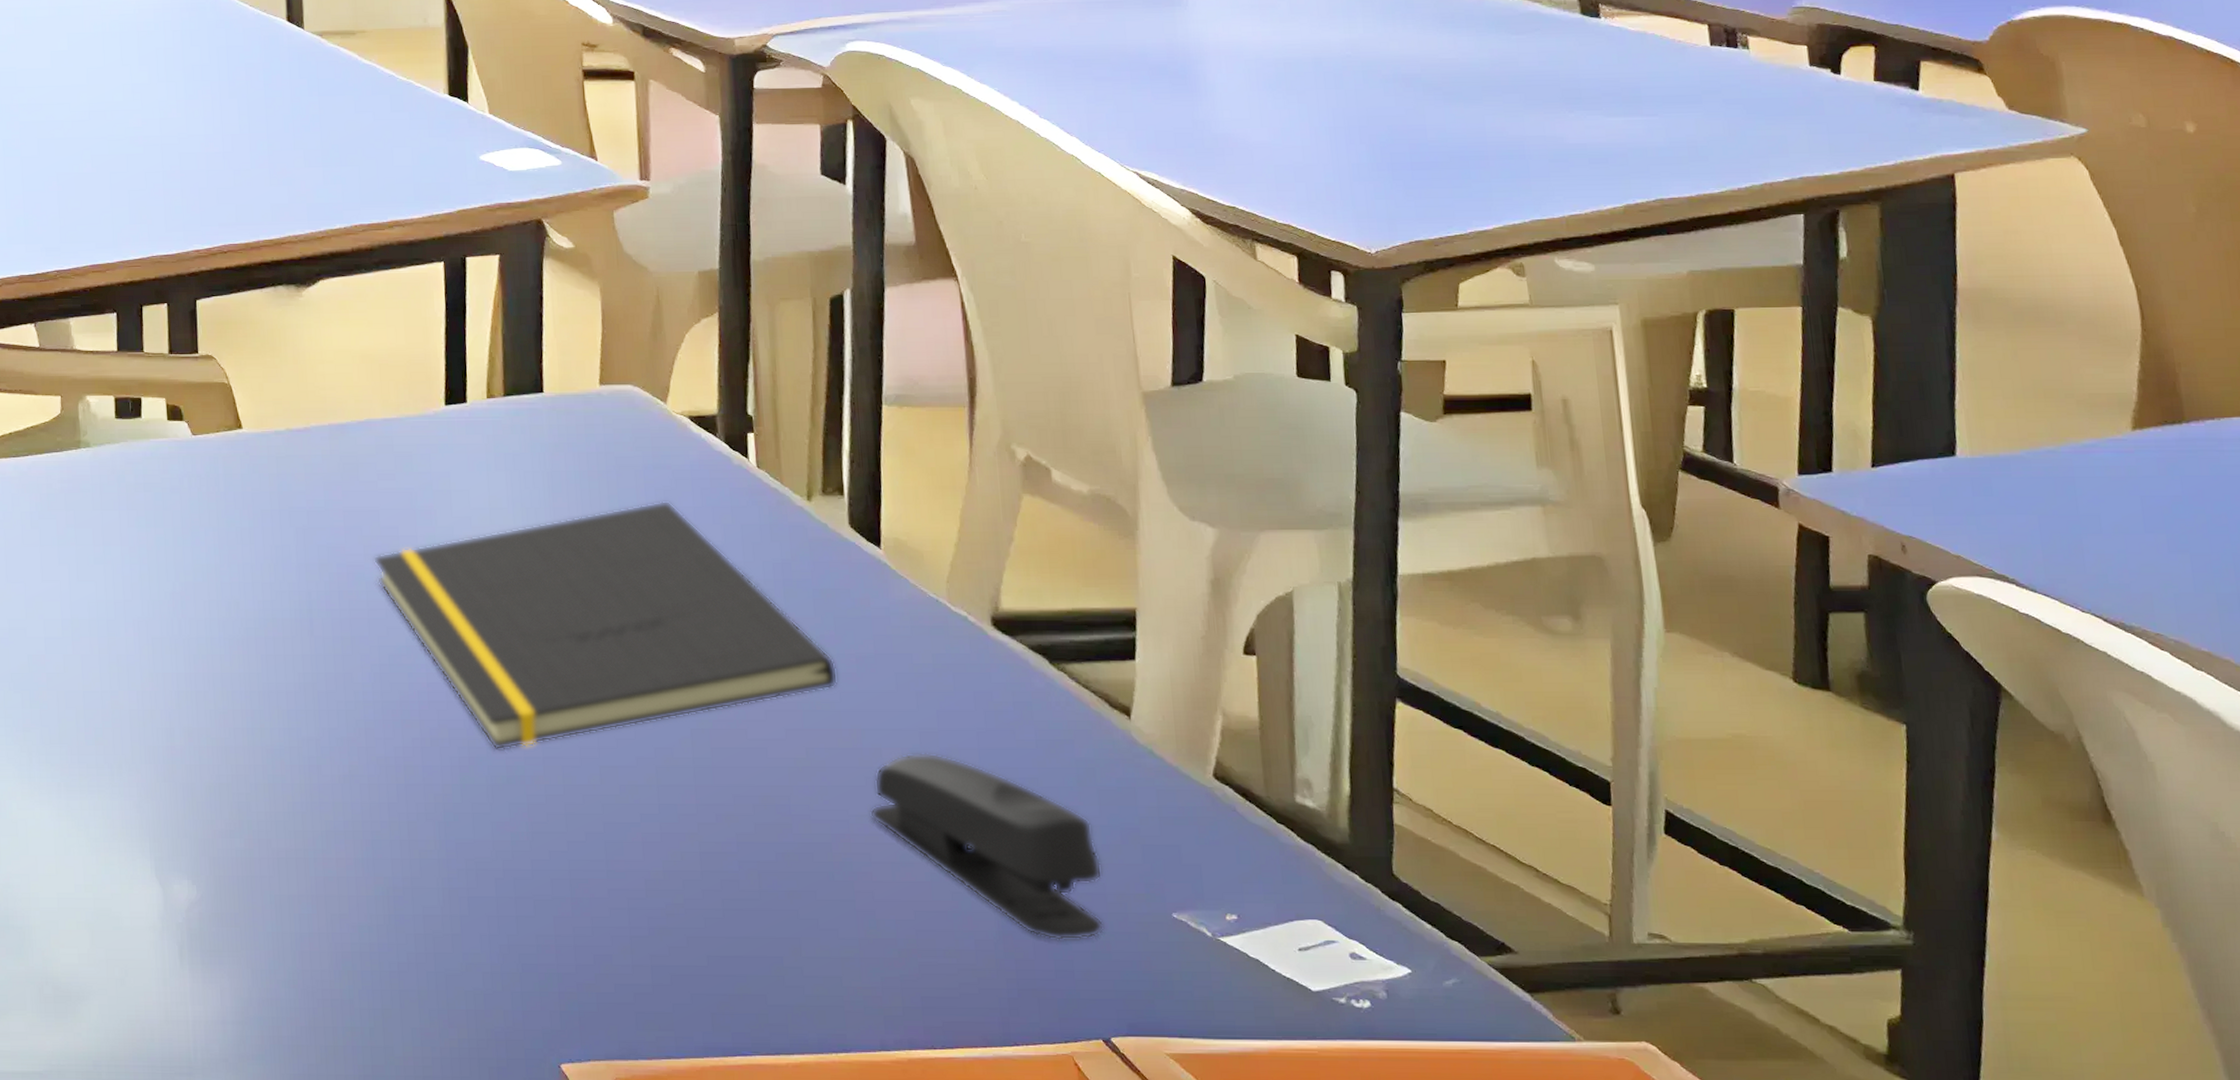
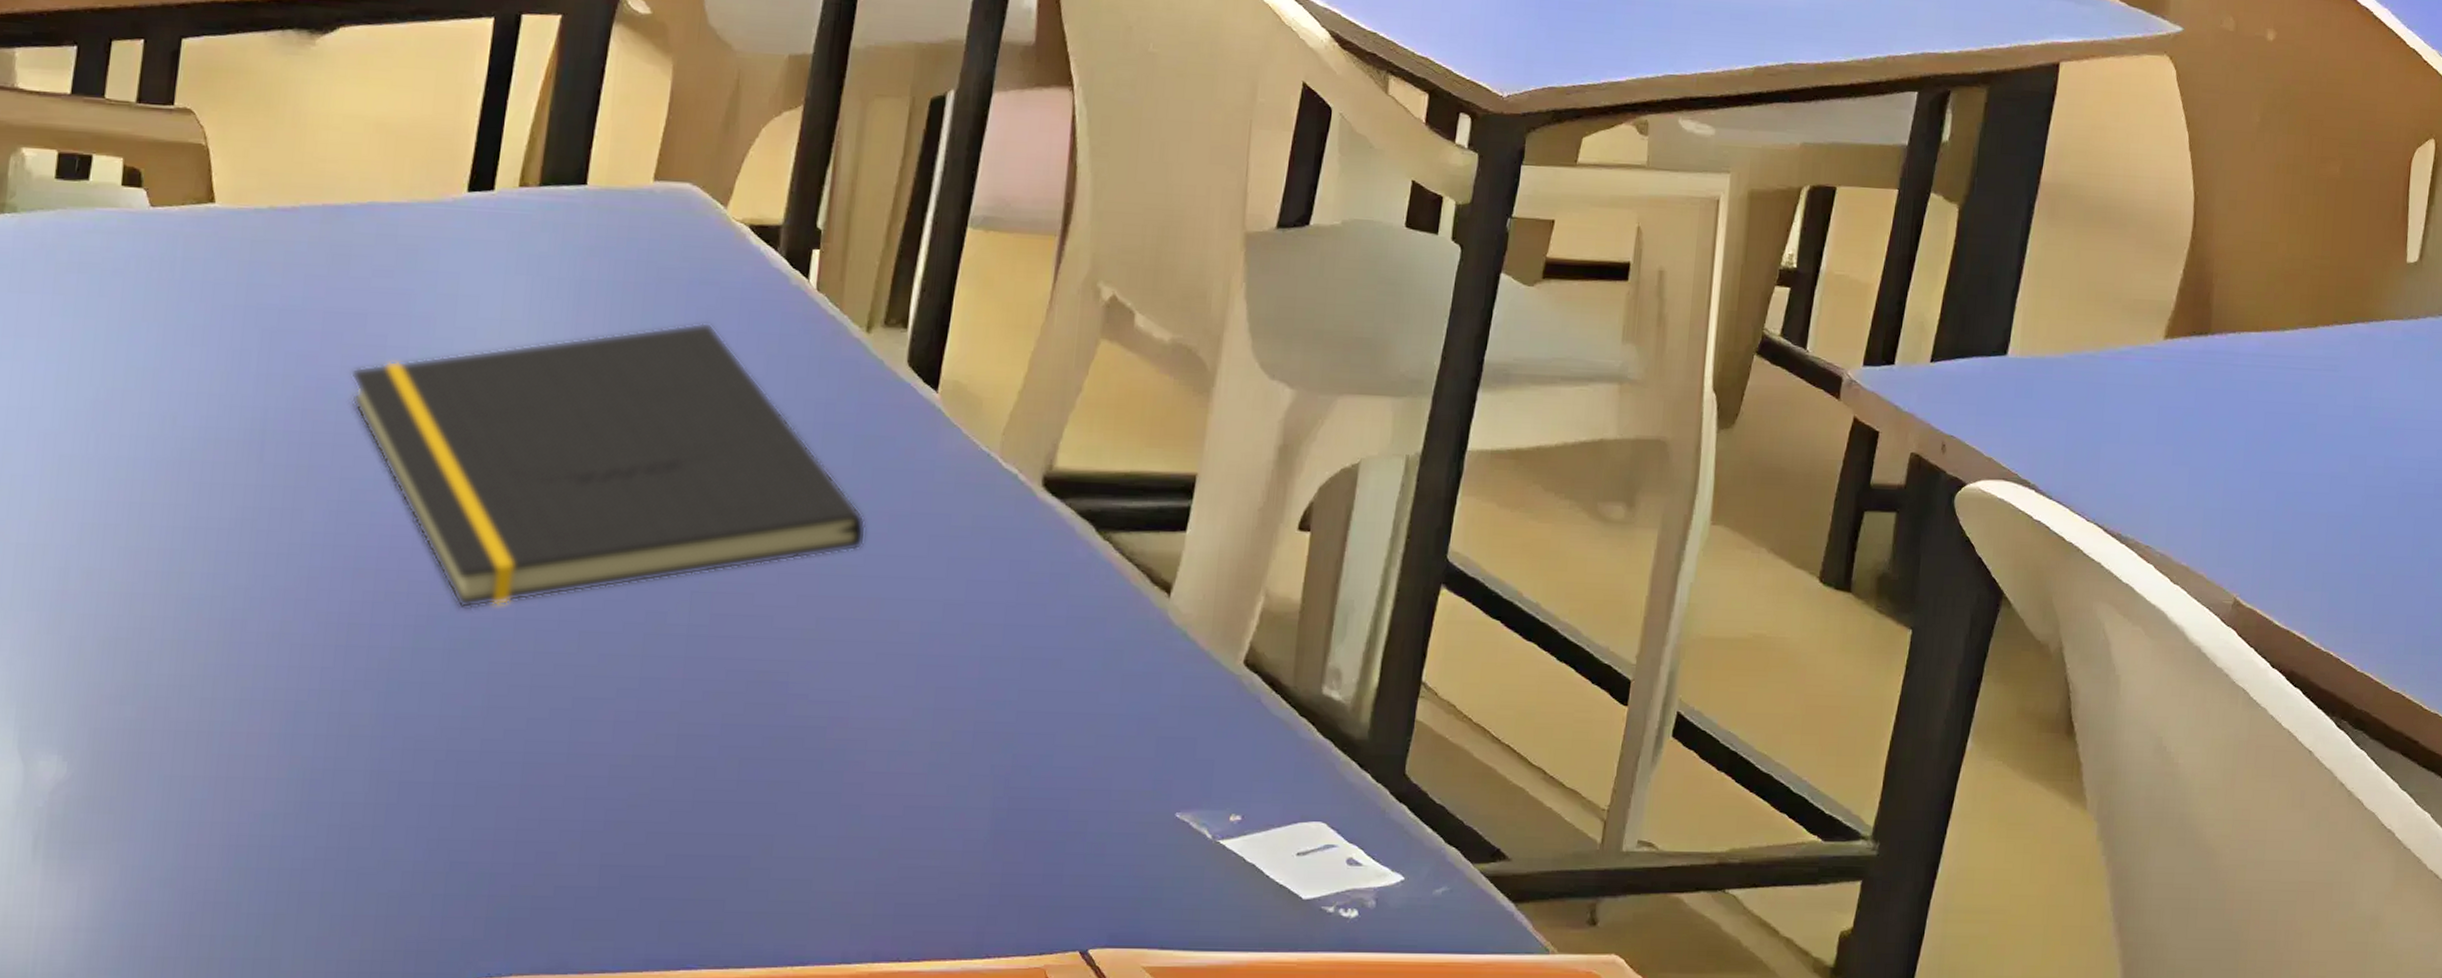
stapler: present [870,753,1105,941] -> none [874,627,1112,842]

